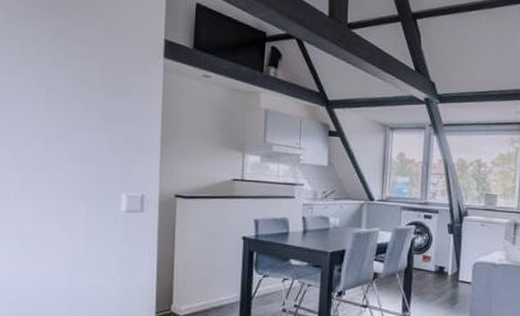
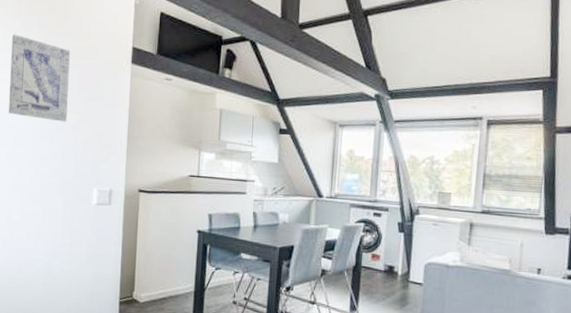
wall art: none [14,18,91,121] -> present [9,34,71,122]

